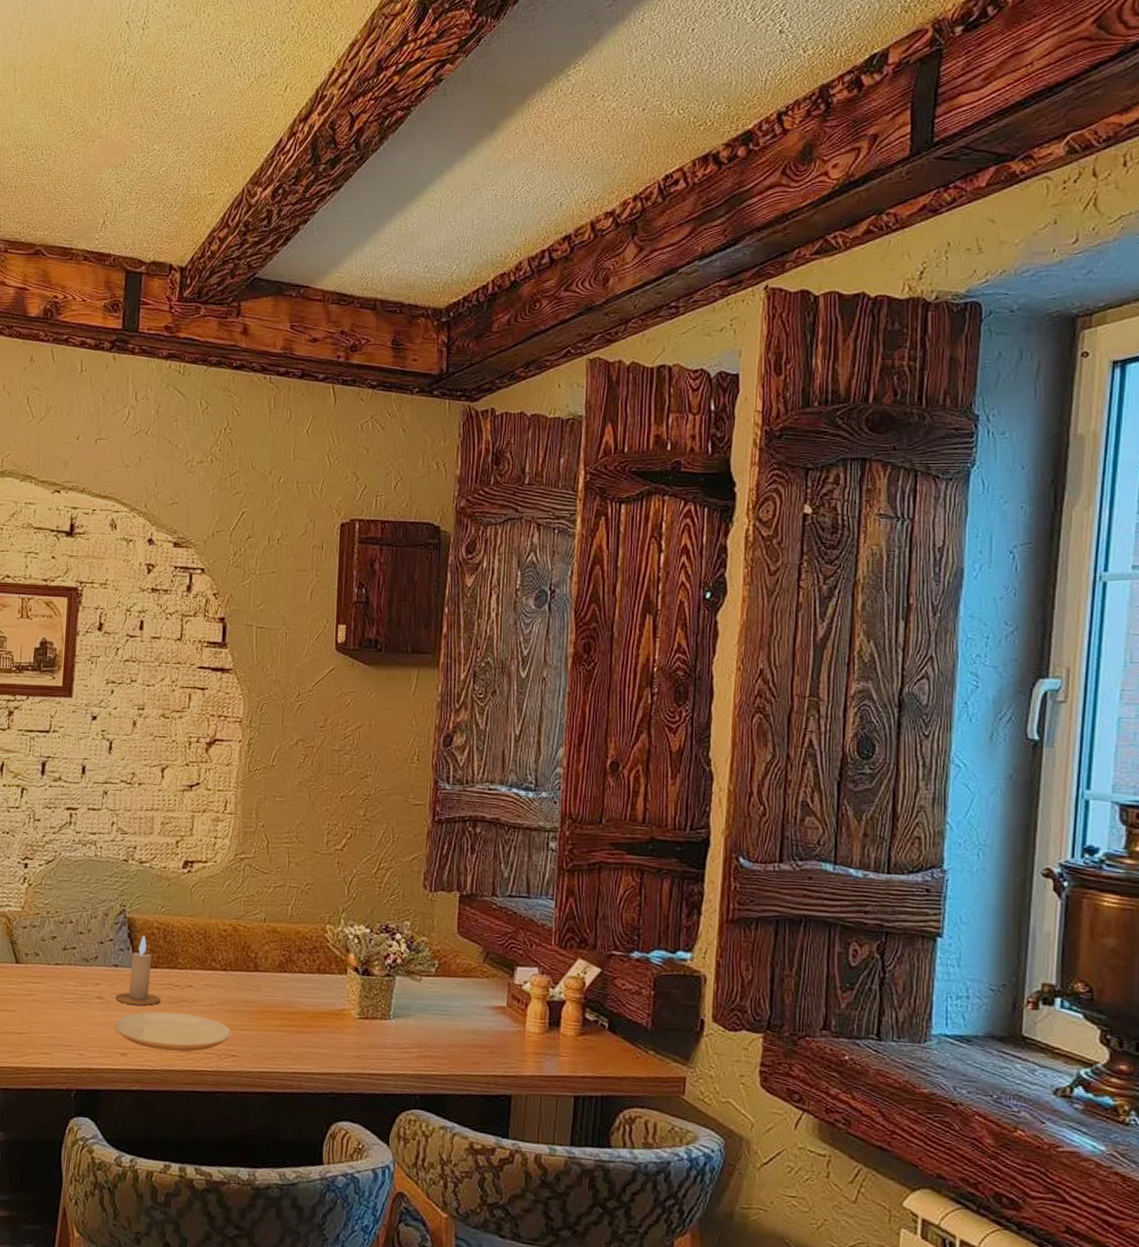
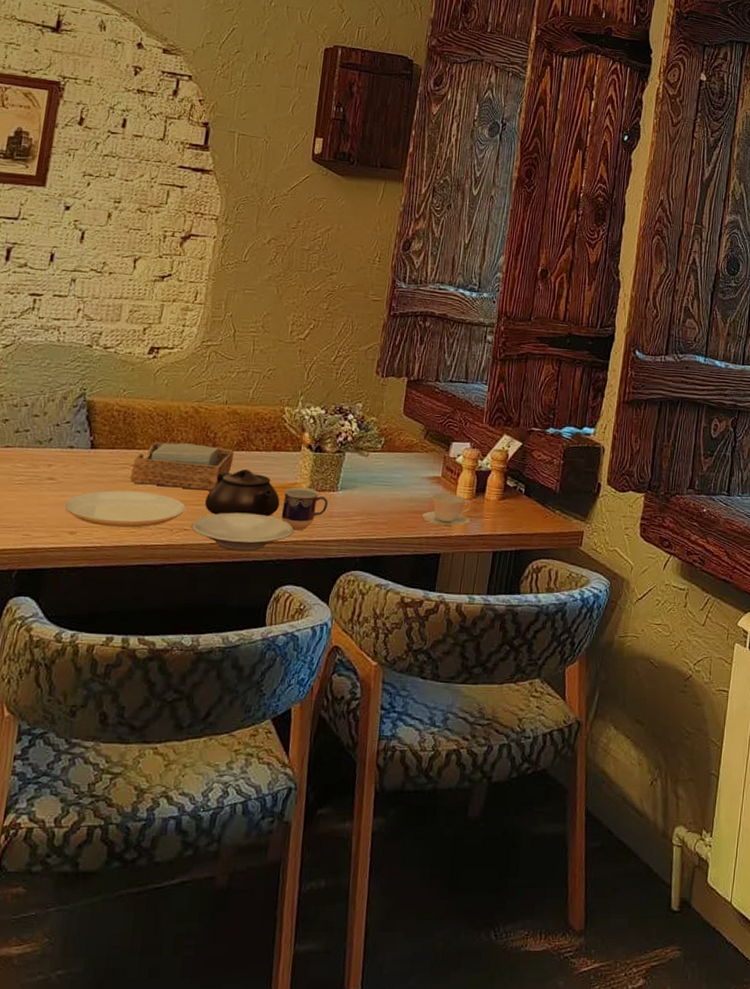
candle: present [116,934,162,1006] -> none [68,417,117,486]
napkin holder: none [174,961,276,1015] -> present [130,442,234,491]
saucer: none [238,1039,346,1082] -> present [190,512,294,551]
teapot: none [251,992,329,1045] -> present [205,468,280,517]
cup: none [331,1014,380,1062] -> present [281,487,328,531]
teacup: none [486,1025,545,1064] -> present [421,493,472,526]

